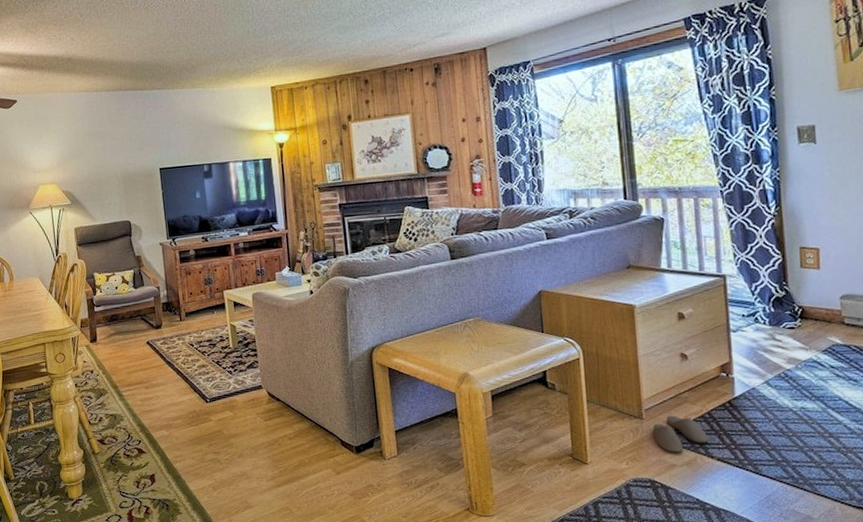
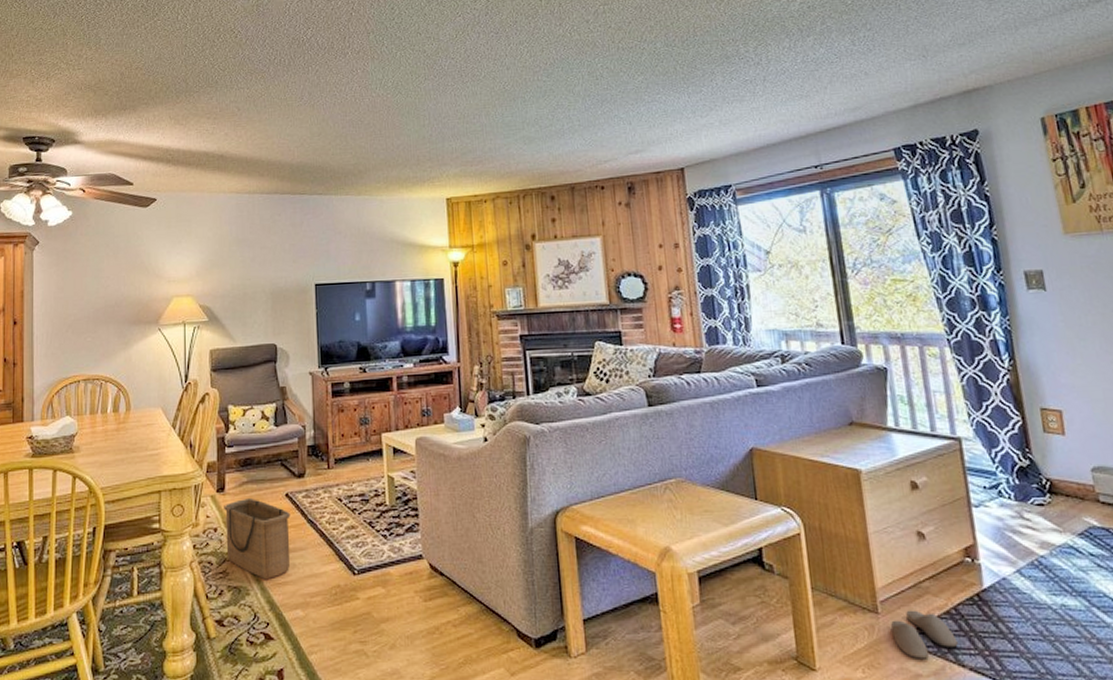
basket: none [97,346,154,409] -> present [224,497,291,580]

